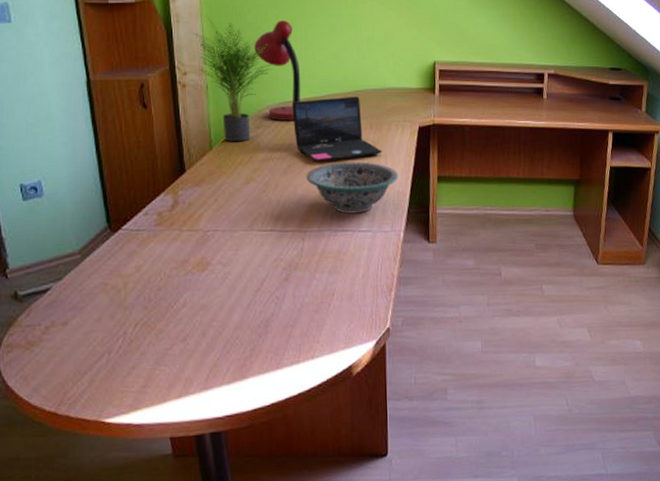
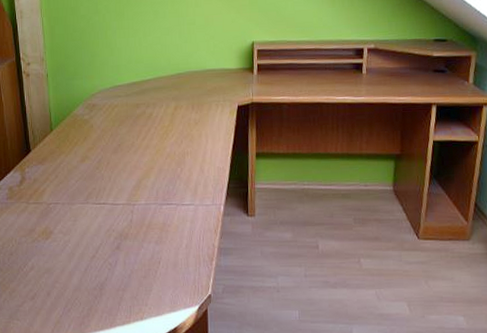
potted plant: present [193,18,275,142] -> none [35,13,105,124]
desk lamp: present [254,21,301,121] -> none [87,11,129,104]
laptop: present [292,97,383,162] -> none [120,79,204,141]
decorative bowl: present [306,162,398,214] -> none [134,140,218,189]

